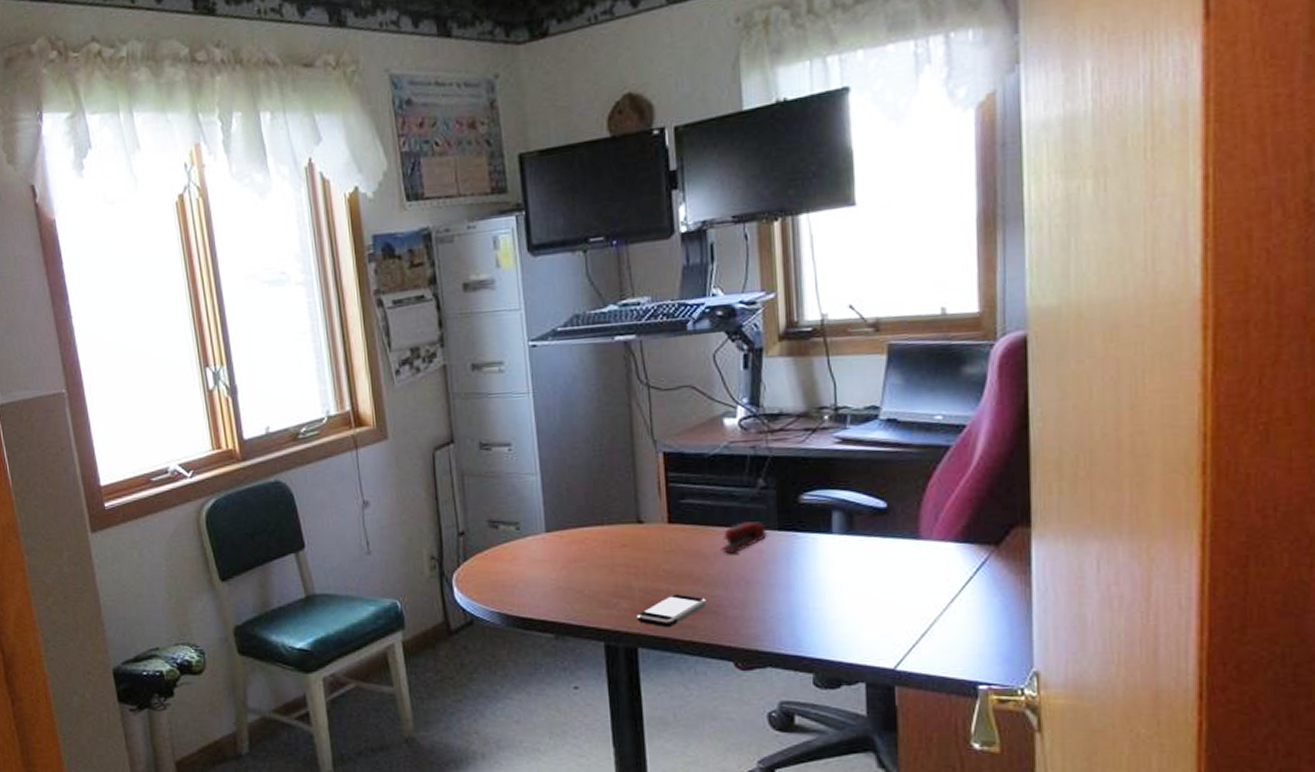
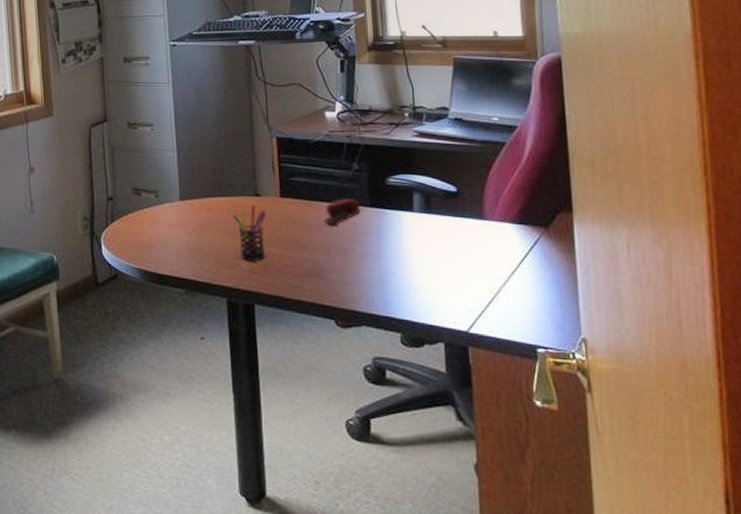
pen holder: none [610,533,651,599] -> present [233,204,266,261]
smartphone: present [636,594,706,628] -> none [254,258,312,288]

